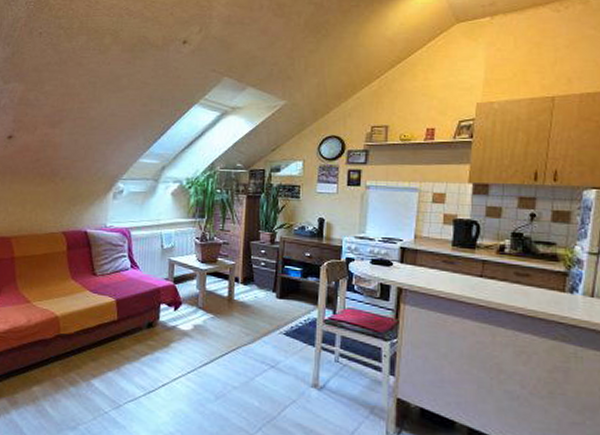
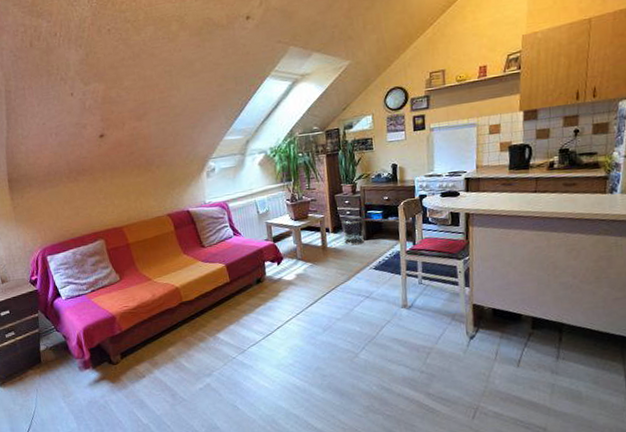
waste bin: none [254,269,280,303] -> present [341,216,364,246]

